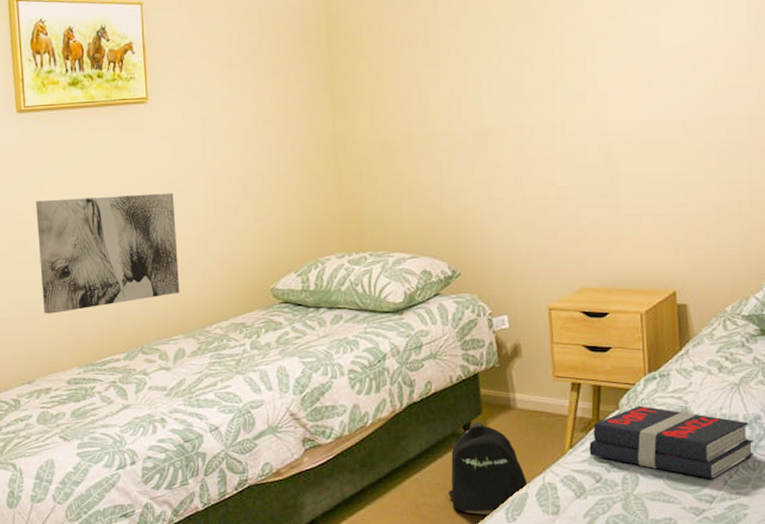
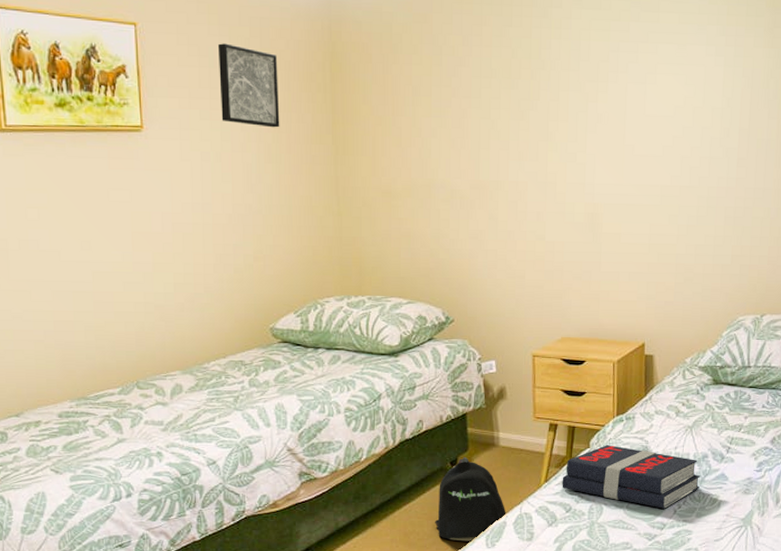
wall art: present [36,193,180,314] -> none [20,226,177,346]
wall art: none [218,13,278,90] -> present [218,43,280,128]

